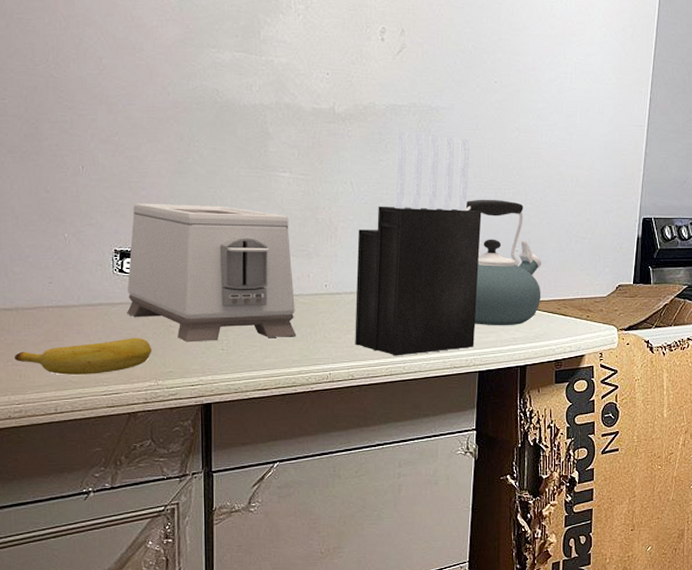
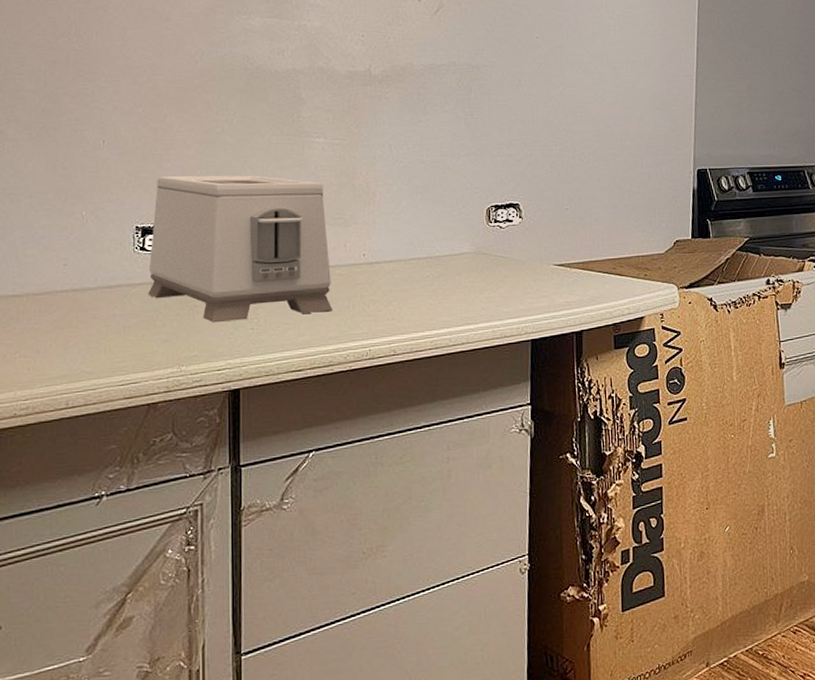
banana: present [15,337,152,375] -> none [23,319,175,365]
knife block: present [355,131,482,356] -> none [396,90,528,328]
kettle: present [465,199,541,326] -> none [510,156,595,290]

